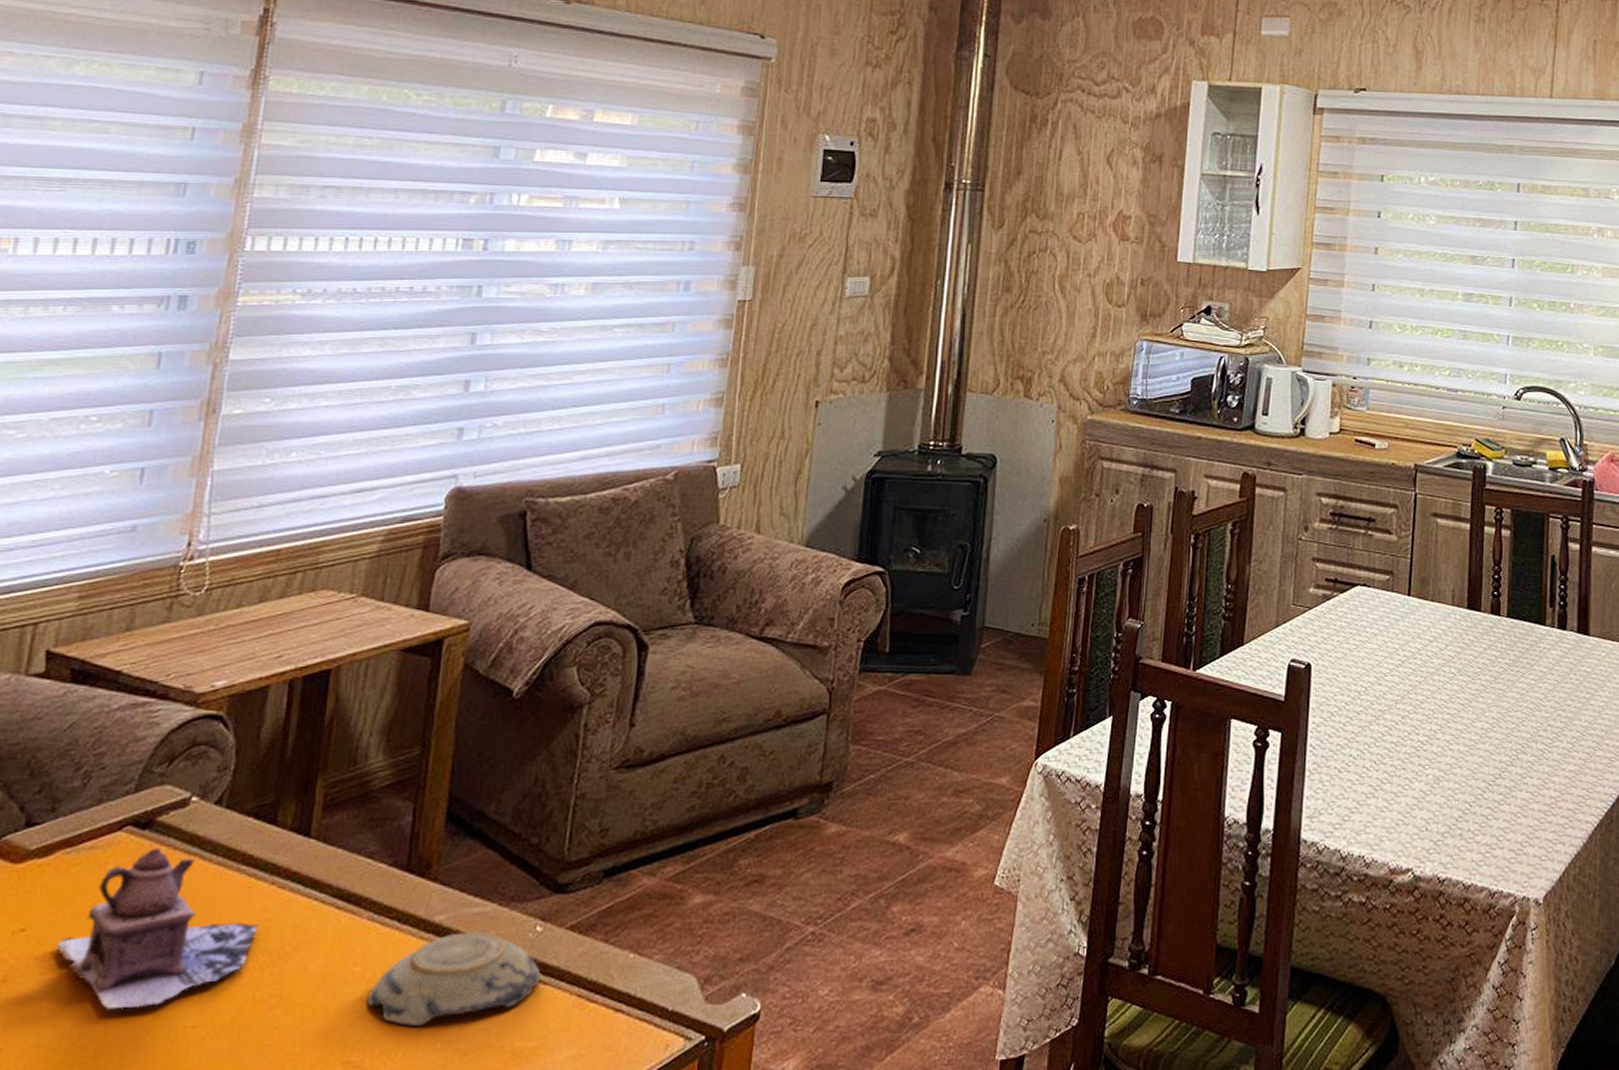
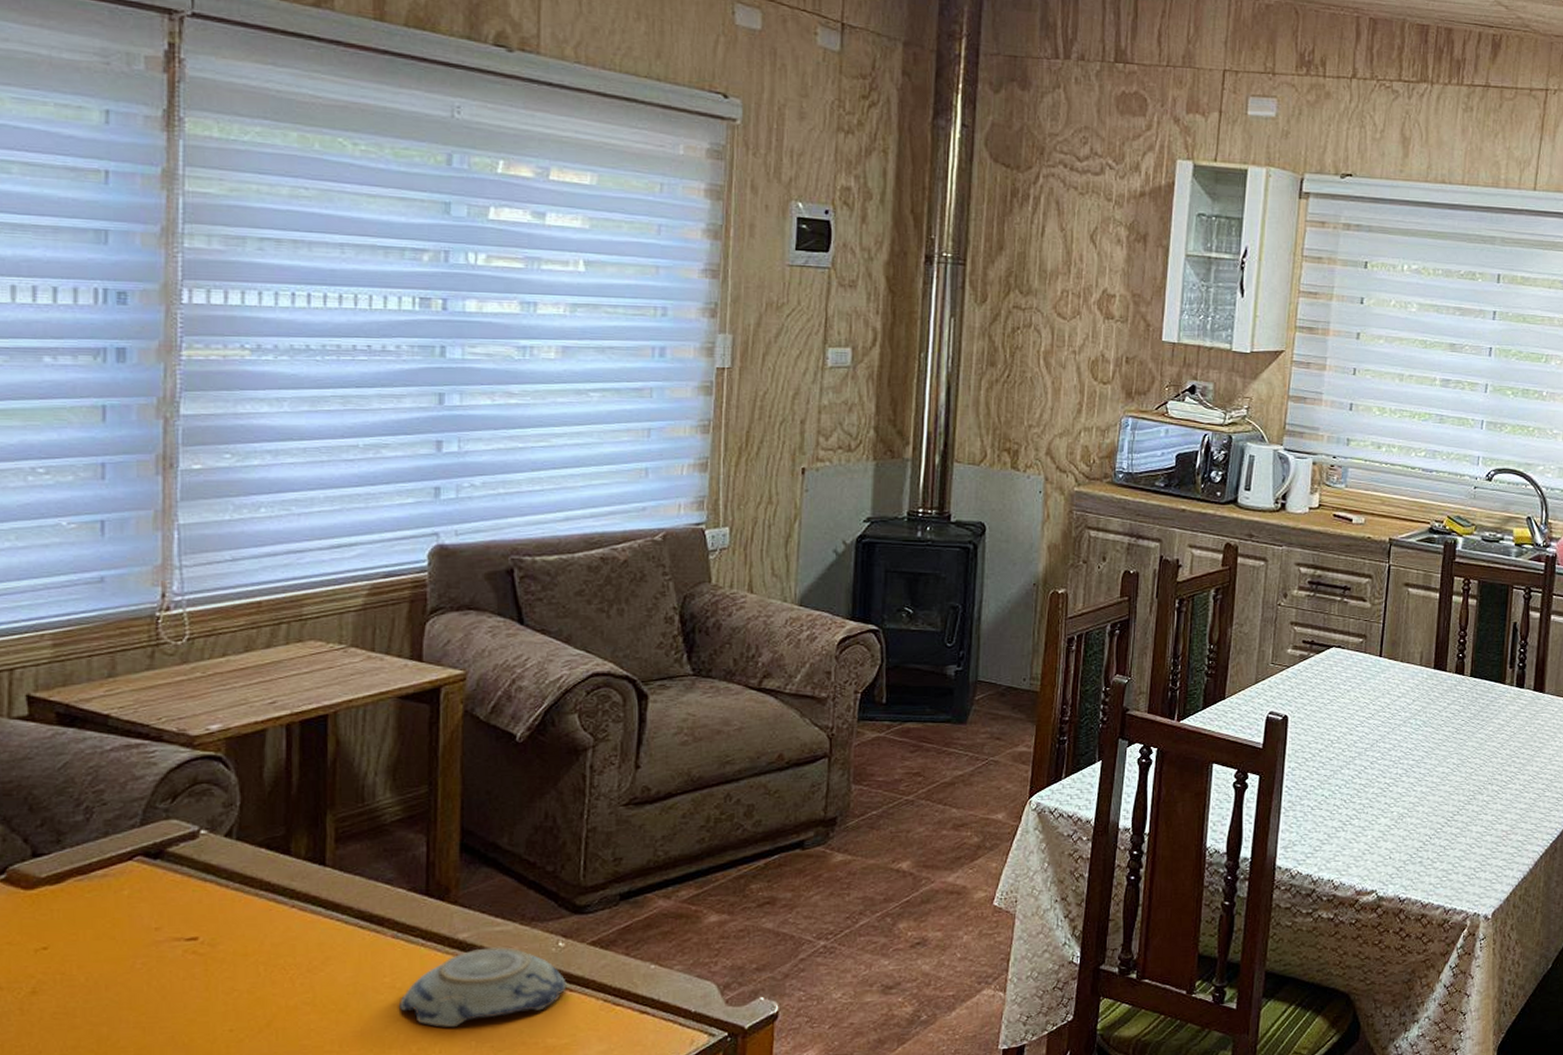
teapot: present [57,847,258,1010] -> none [82,874,283,1017]

